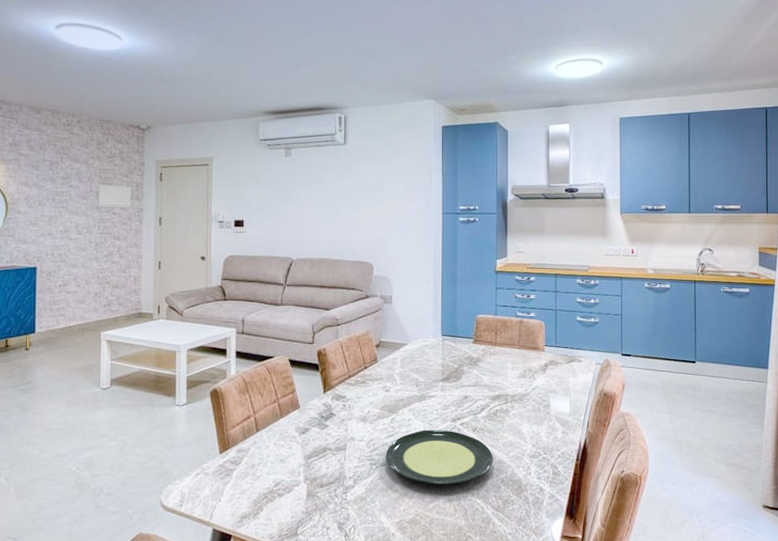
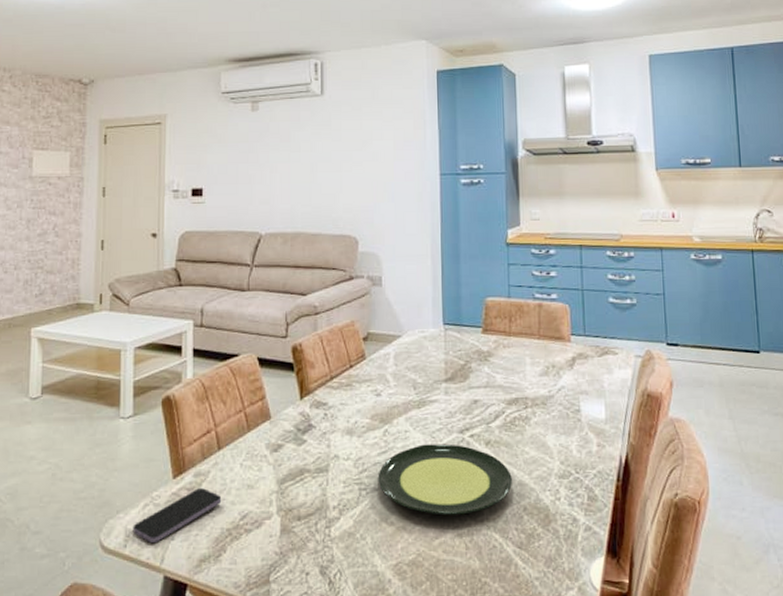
smartphone: none [187,462,259,503] -> present [132,488,222,543]

